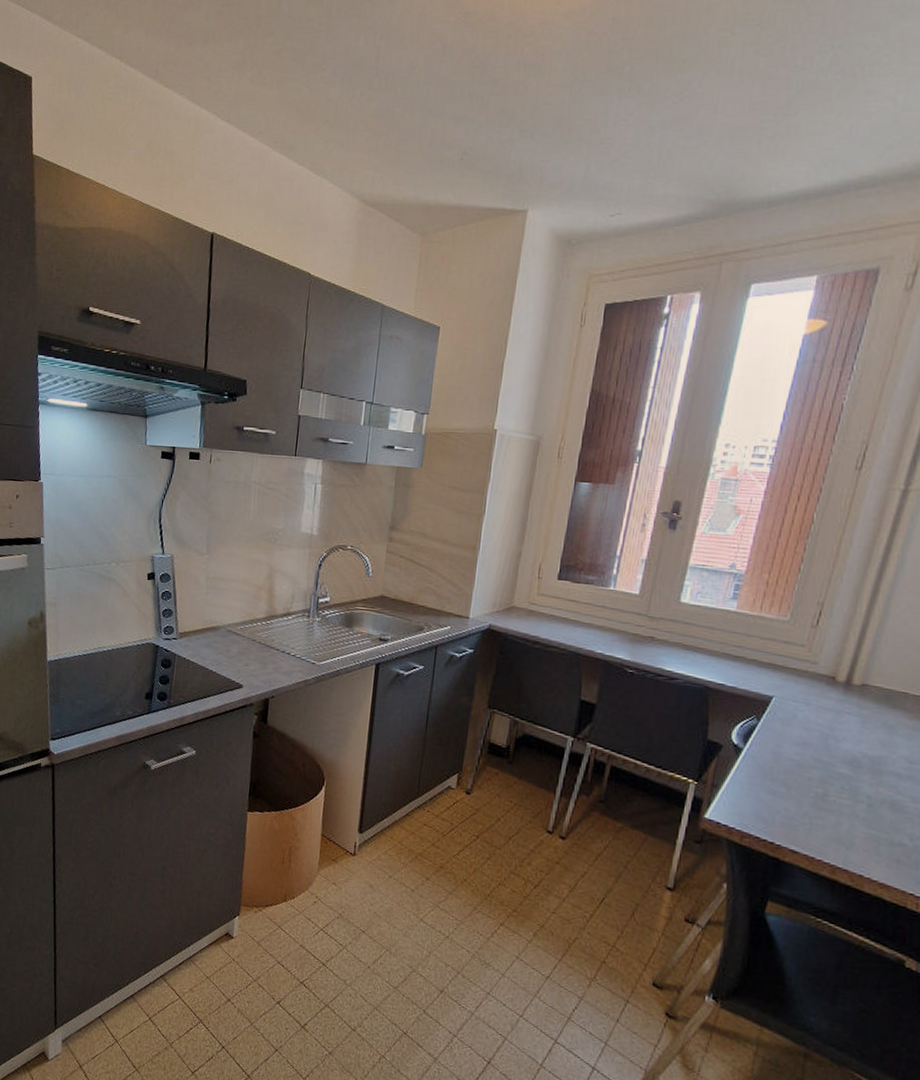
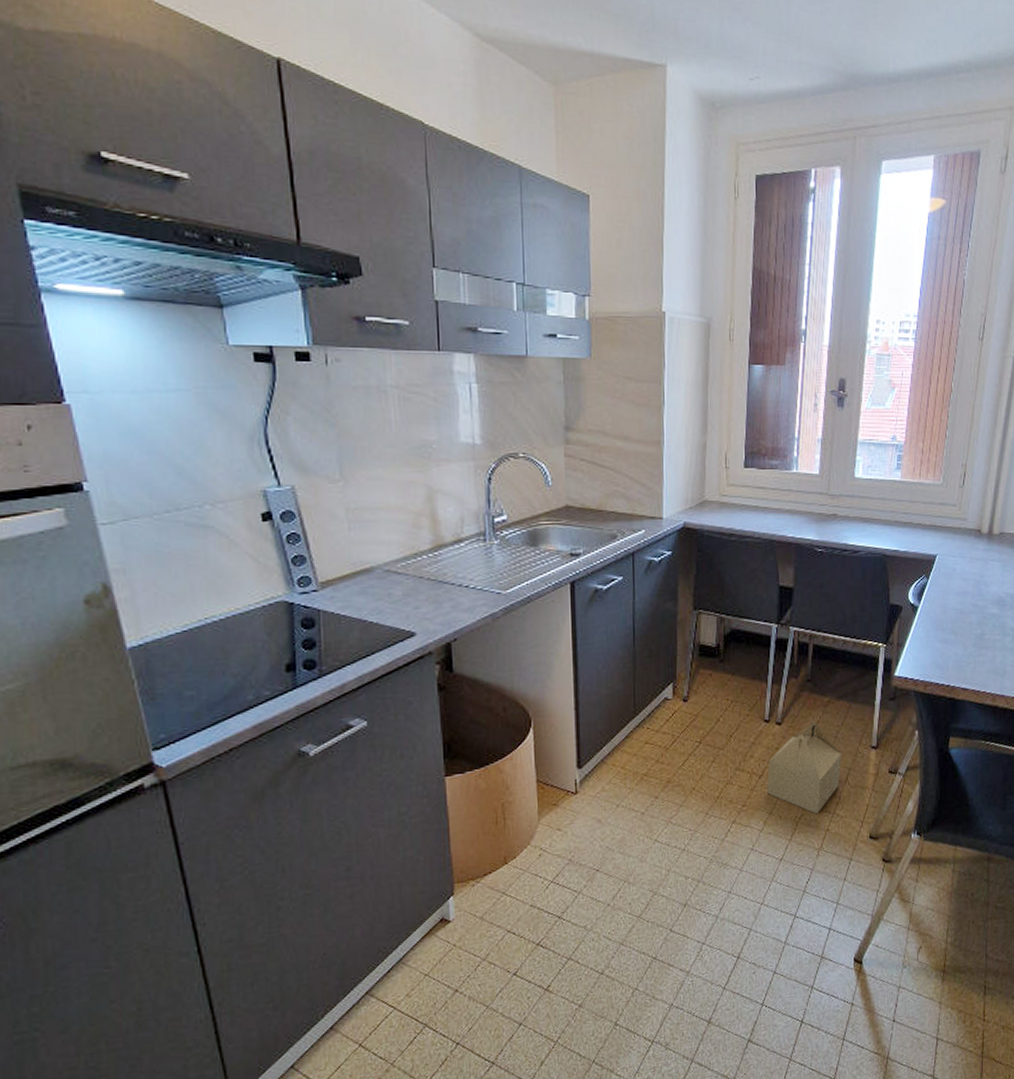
cardboard box: none [540,844,631,943] -> present [766,721,842,815]

